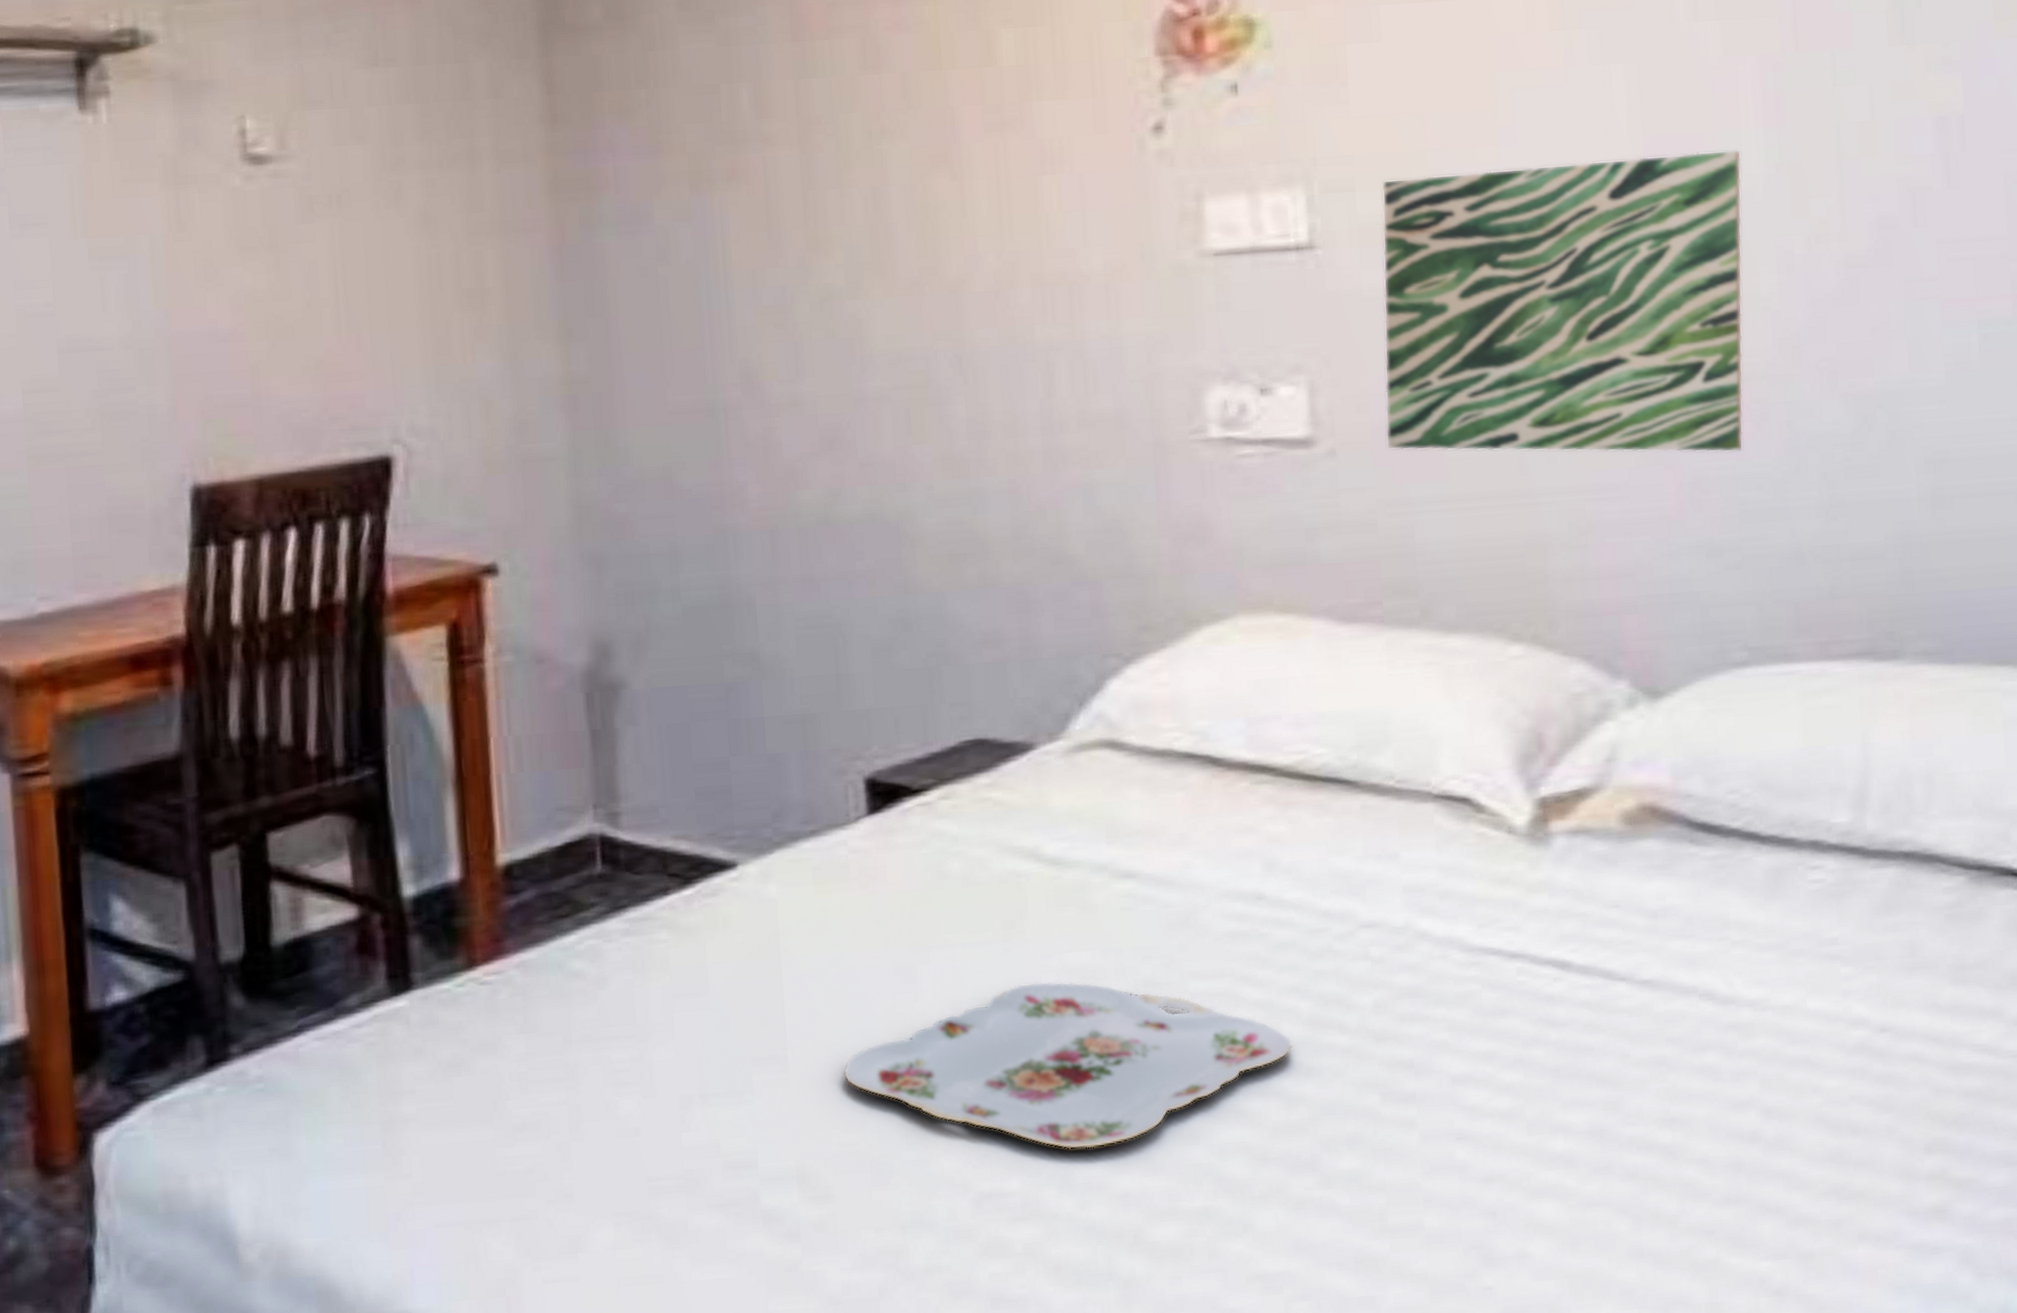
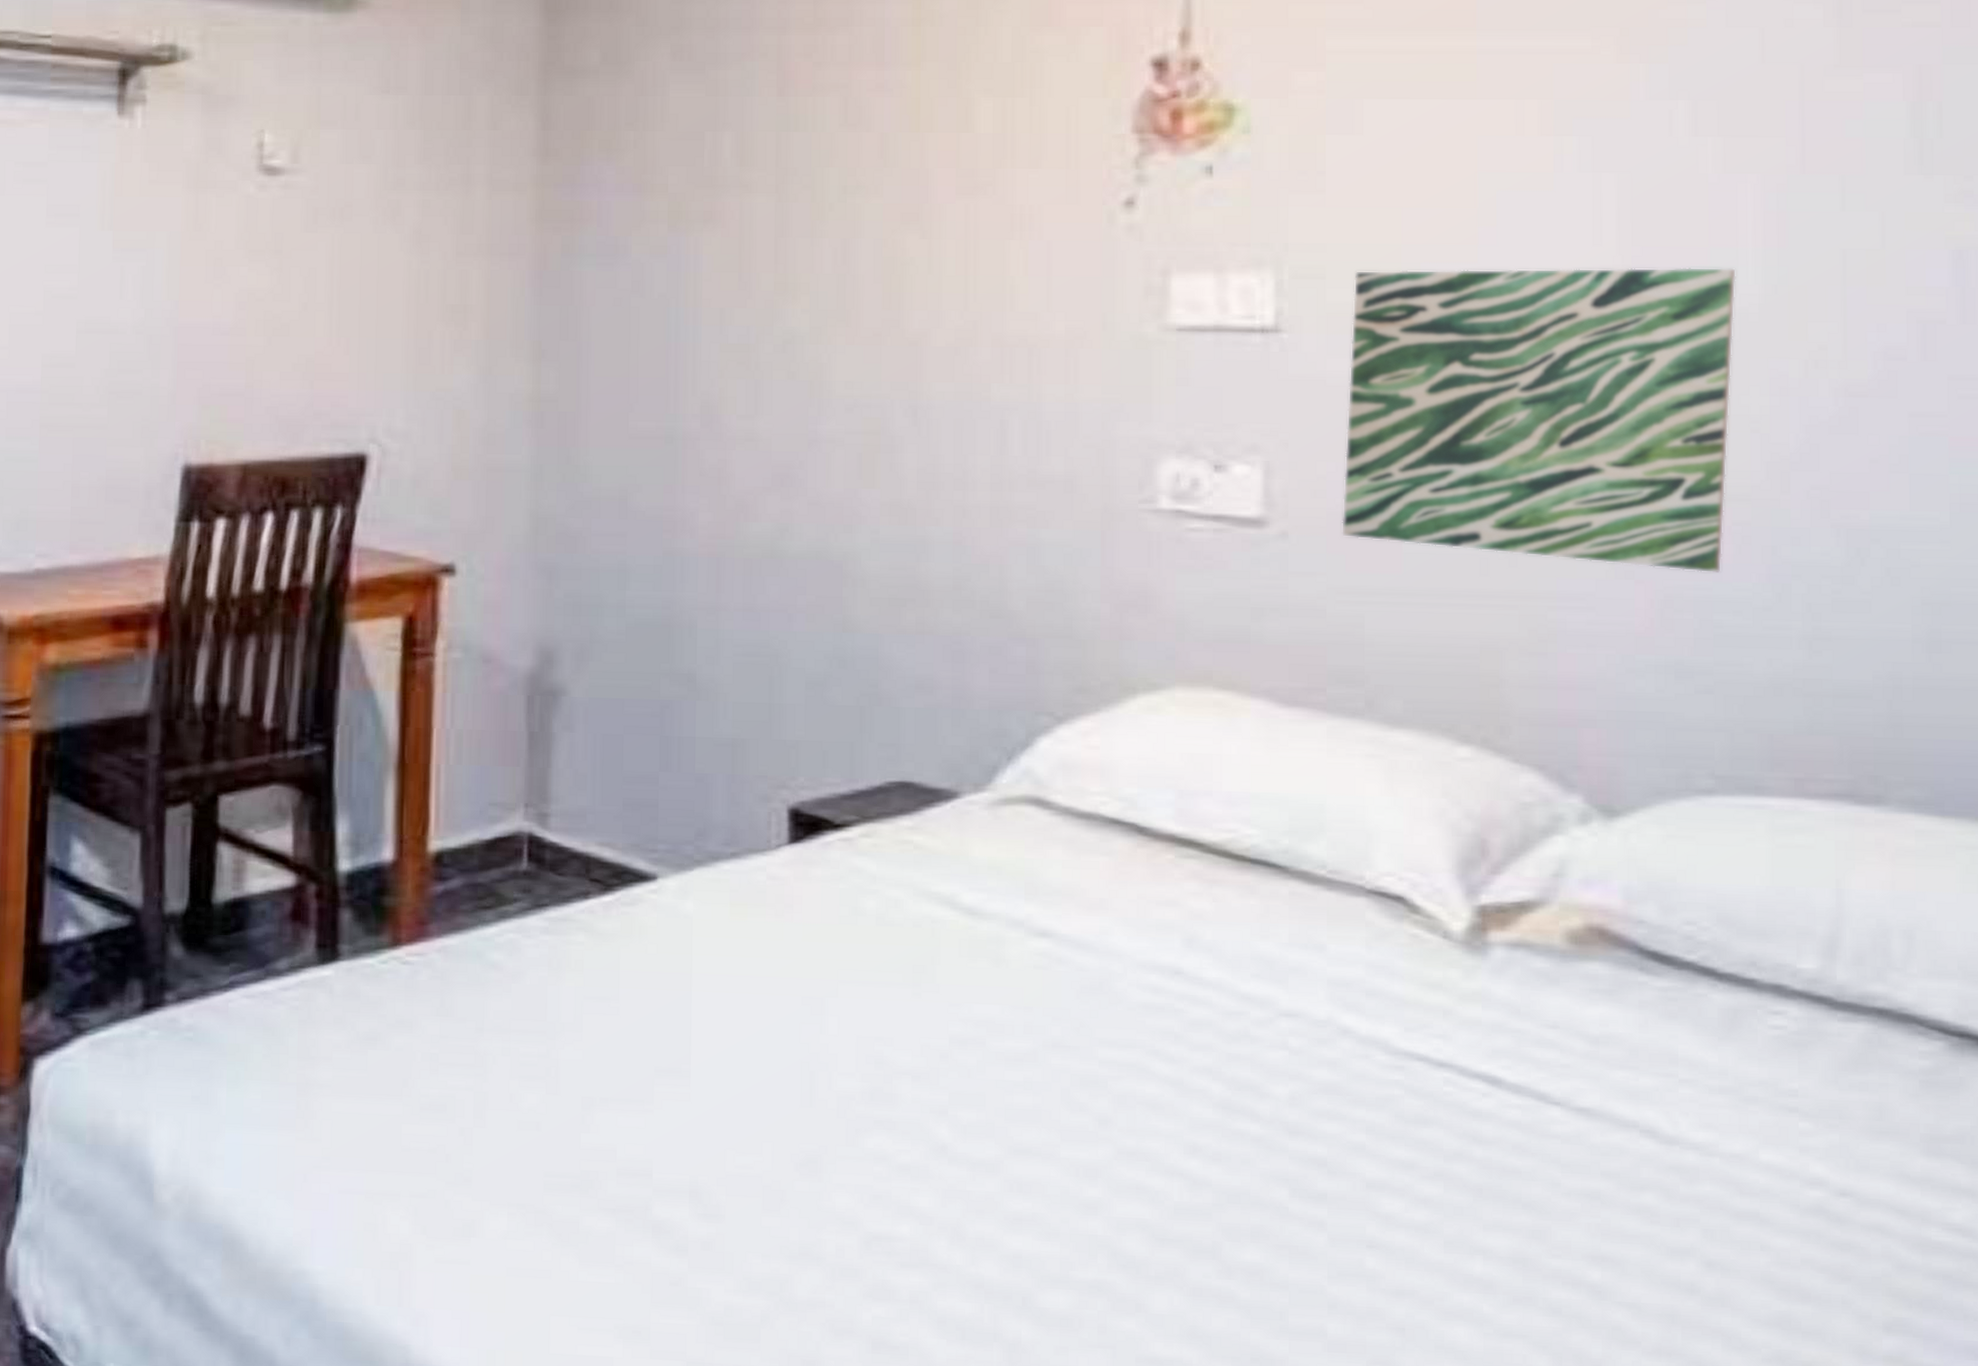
serving tray: present [843,981,1293,1150] -> none [743,1029,1201,1205]

